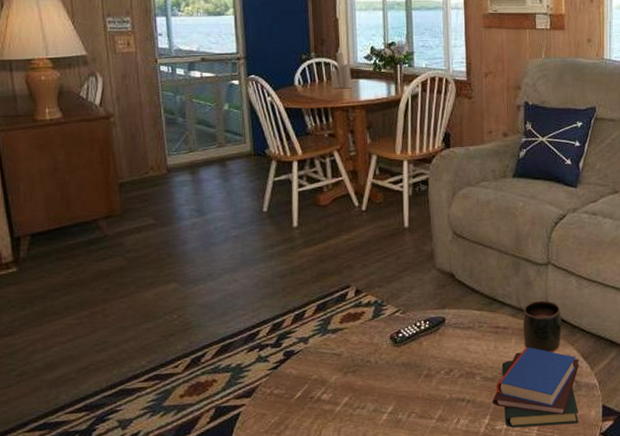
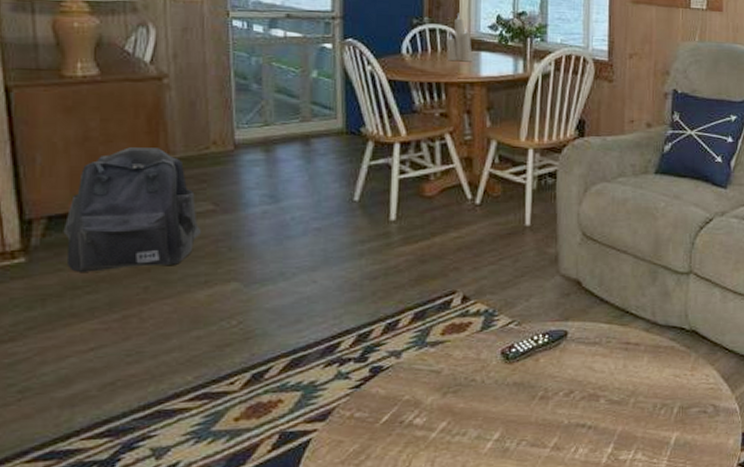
backpack: none [43,174,146,278] -> present [63,147,201,272]
book: present [491,347,579,428] -> none [616,366,719,458]
mug: present [523,300,562,353] -> none [657,314,702,373]

